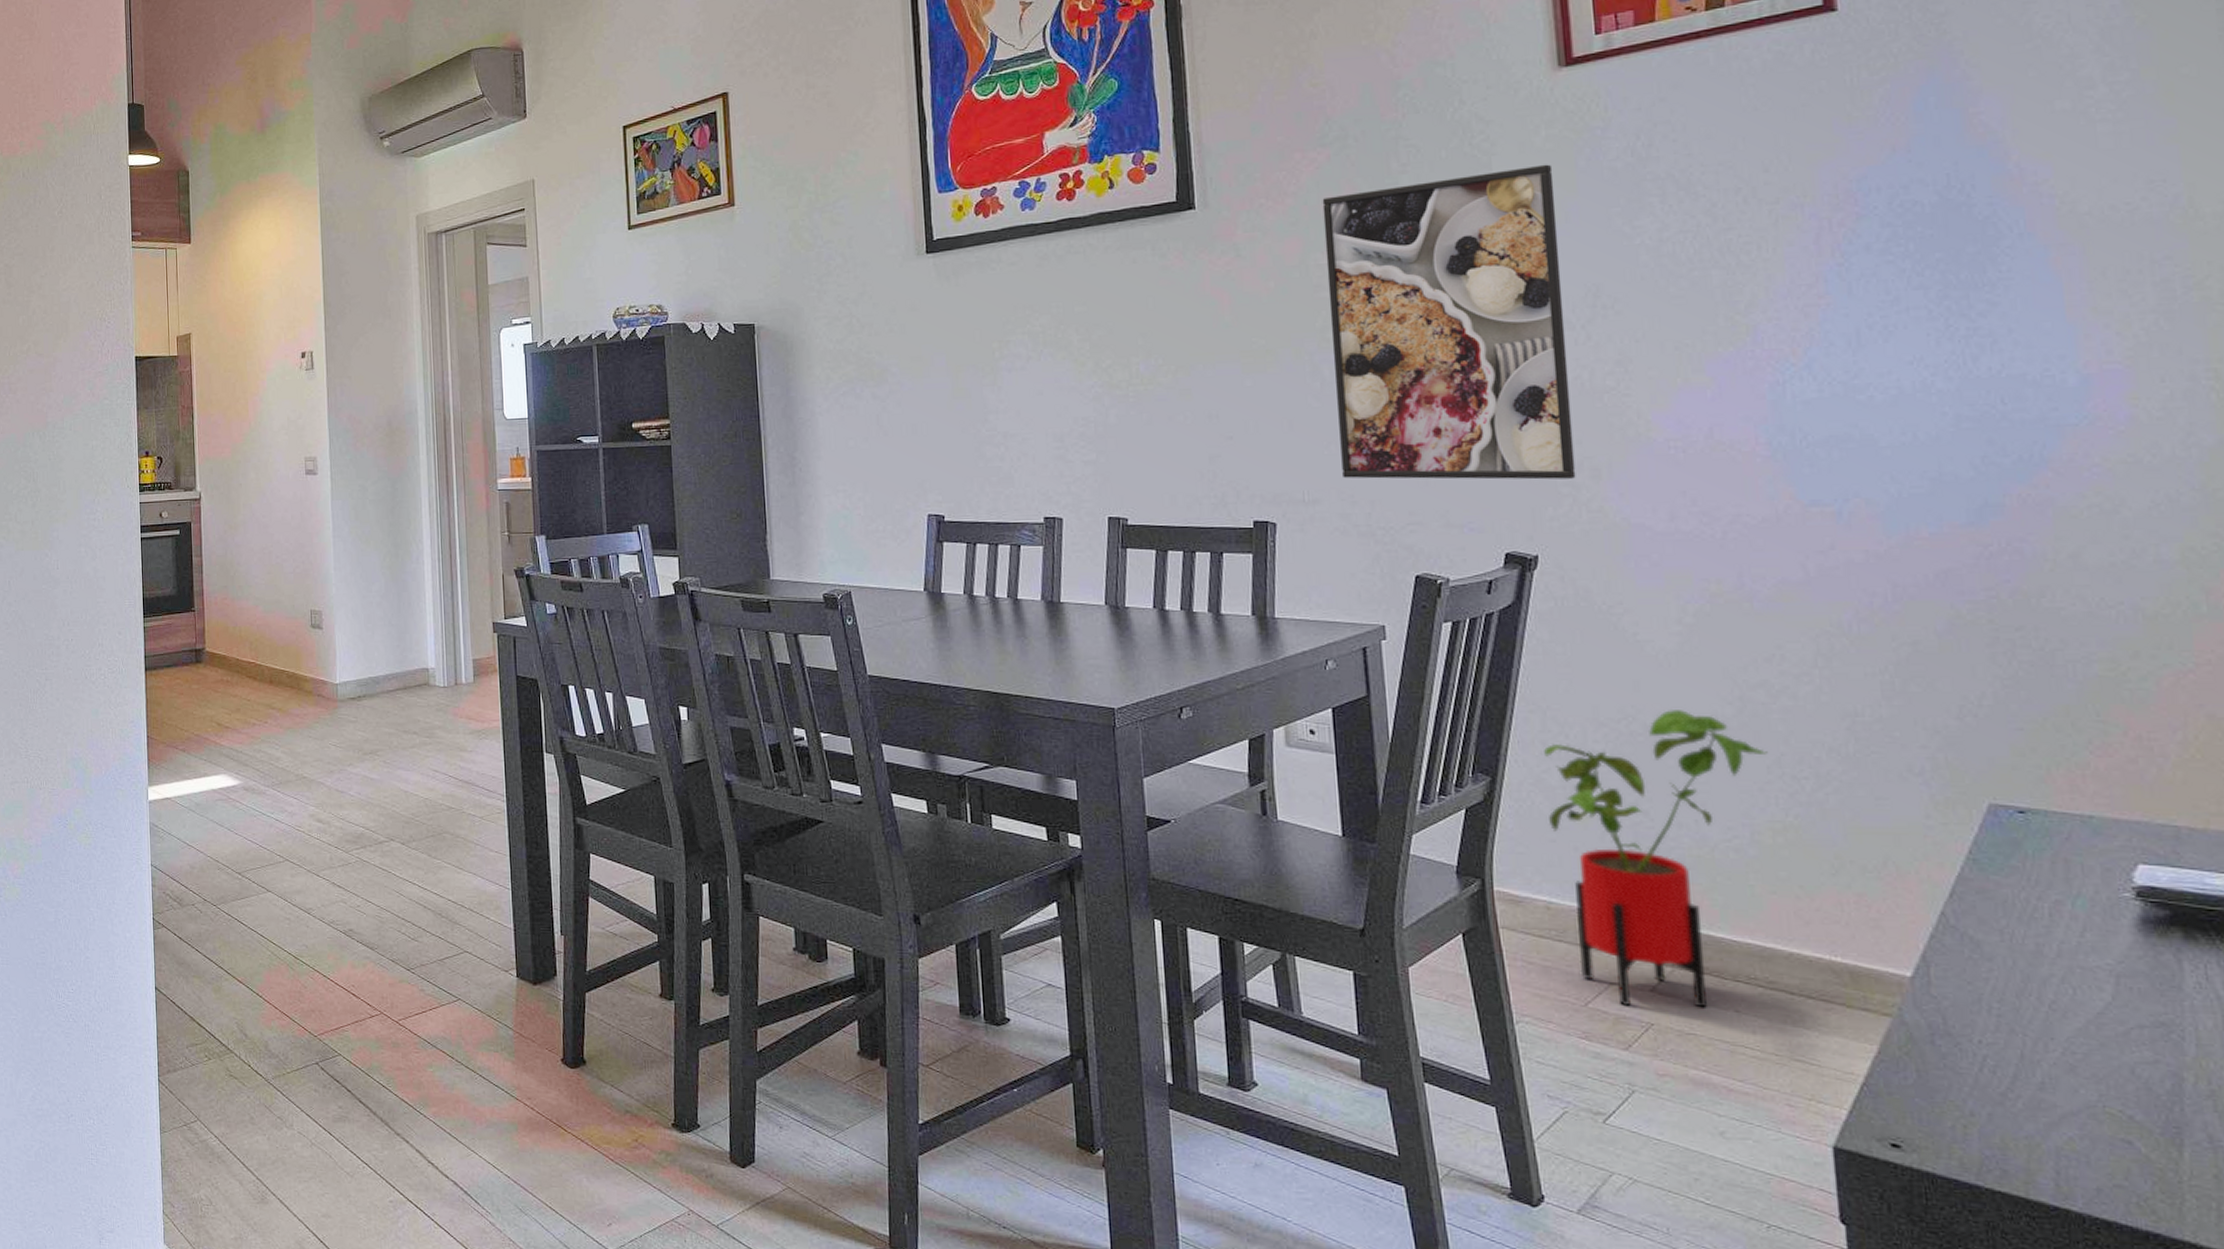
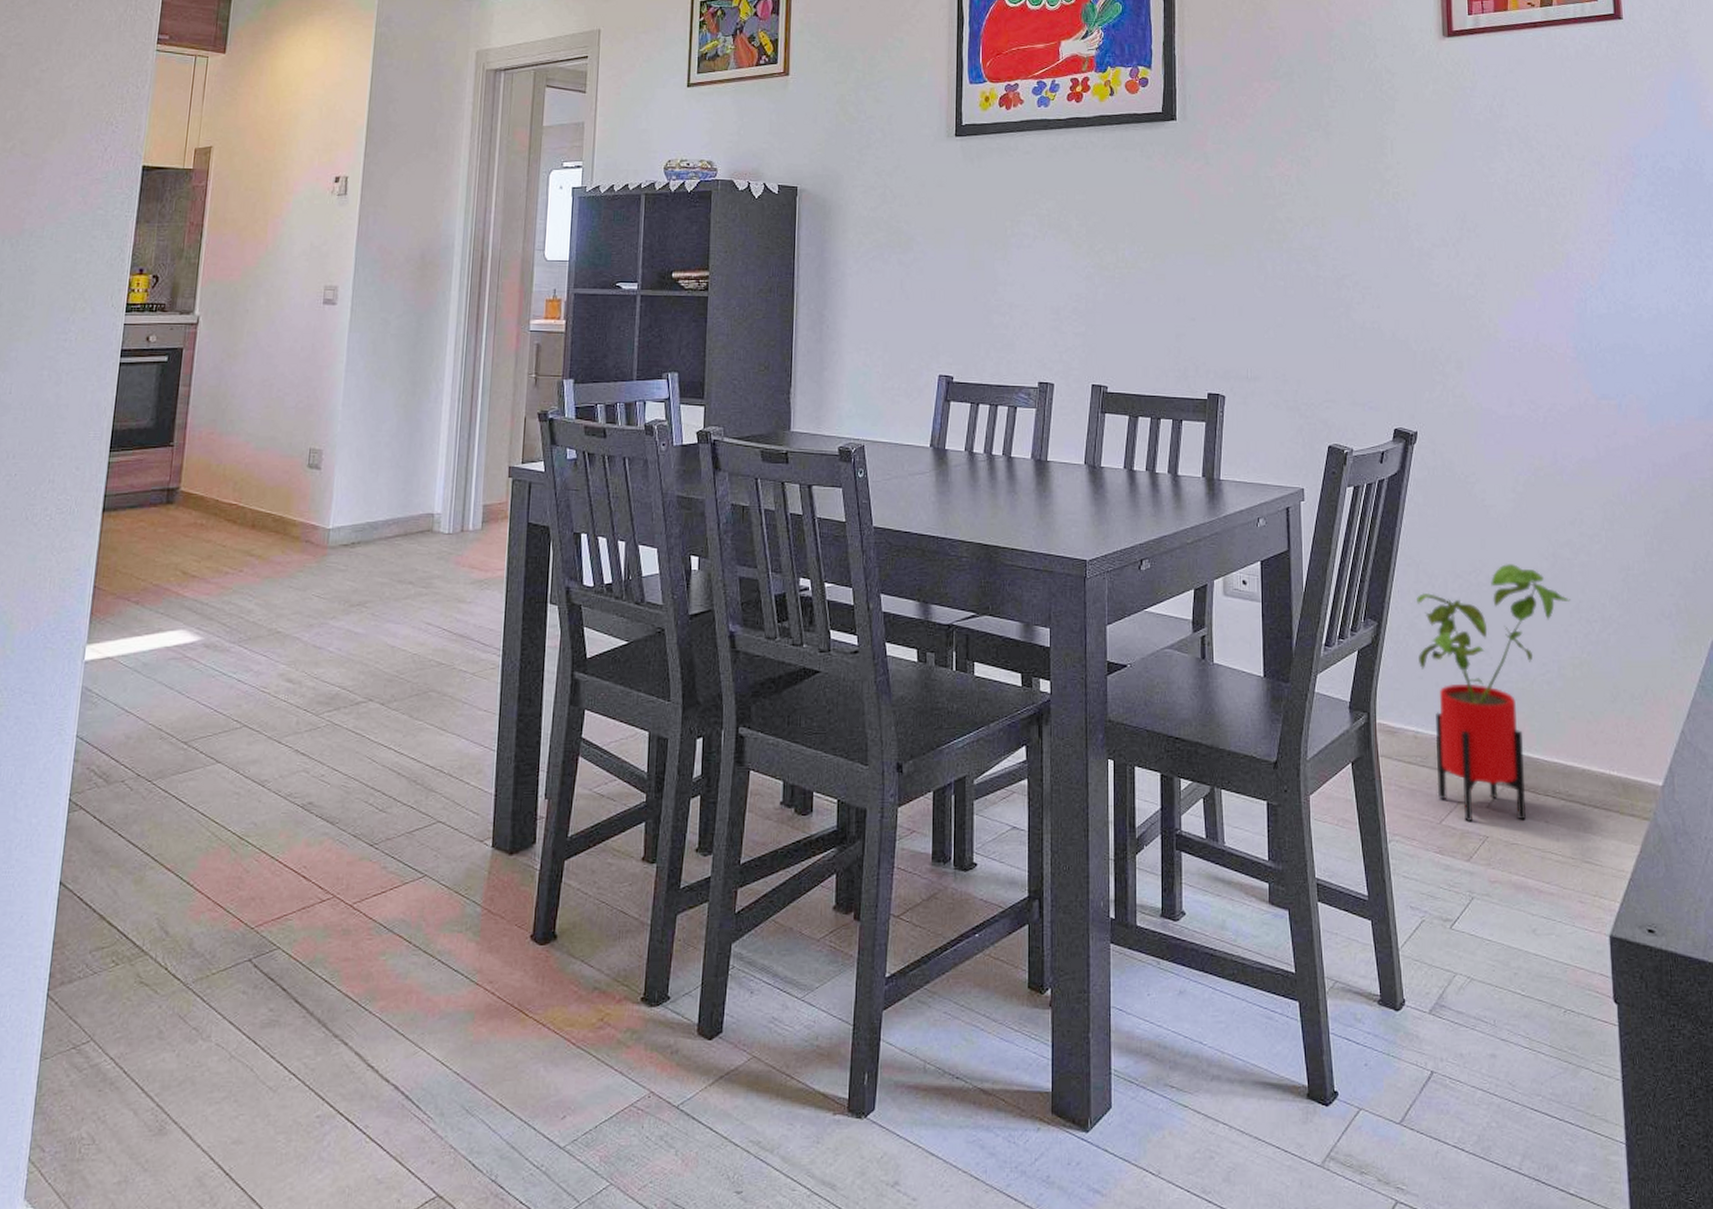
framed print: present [1322,164,1576,480] -> none [1272,112,1446,369]

